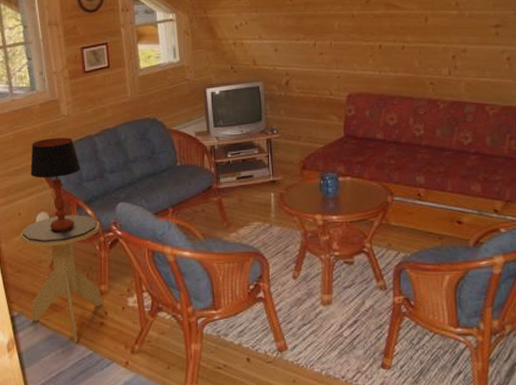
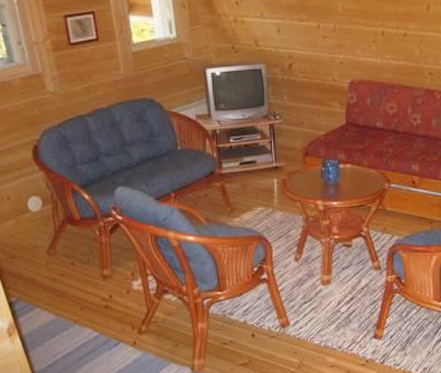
side table: present [20,215,103,343] -> none [11,199,106,326]
table lamp: present [30,138,81,232] -> none [15,117,73,216]

